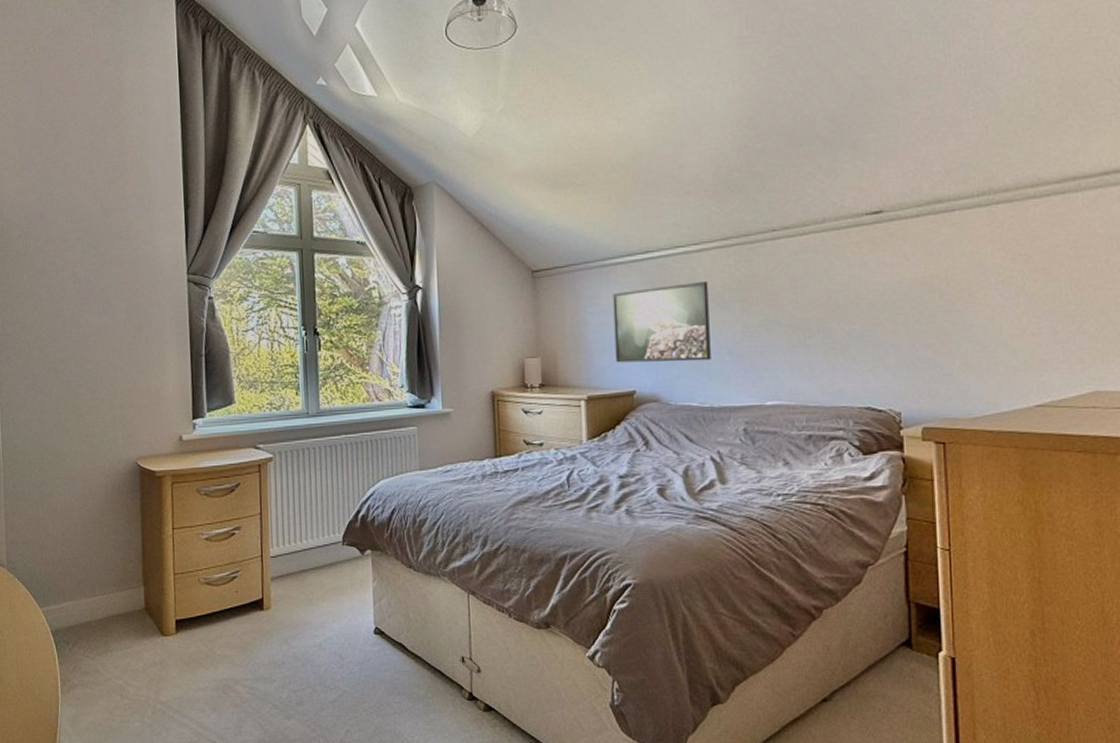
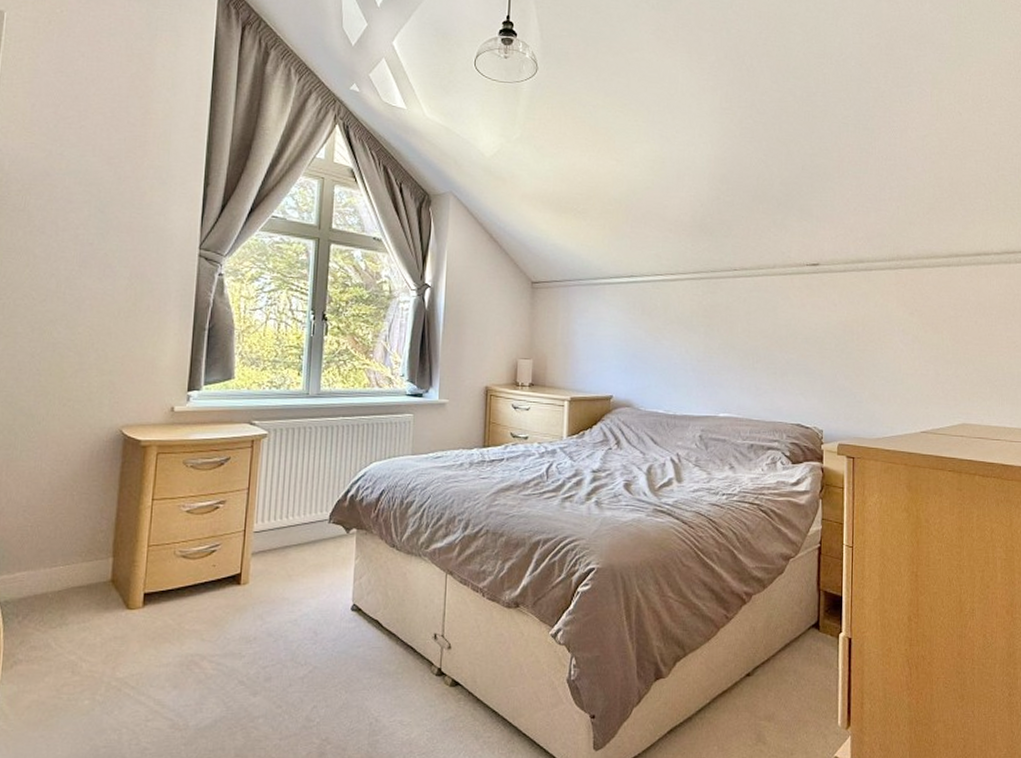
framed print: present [613,282,711,363] -> none [598,306,680,375]

